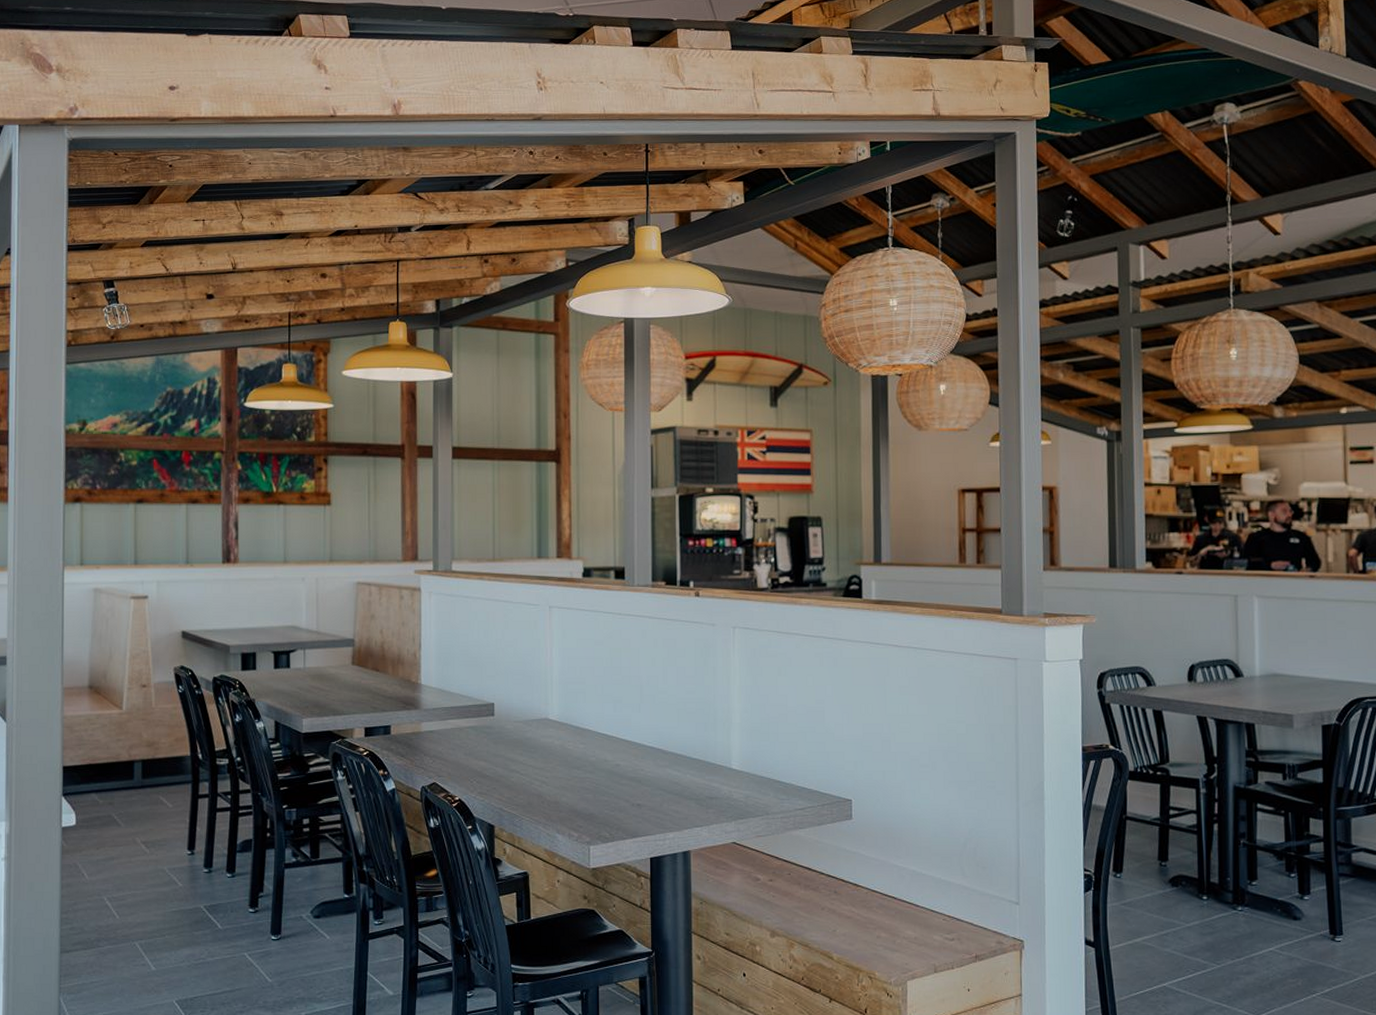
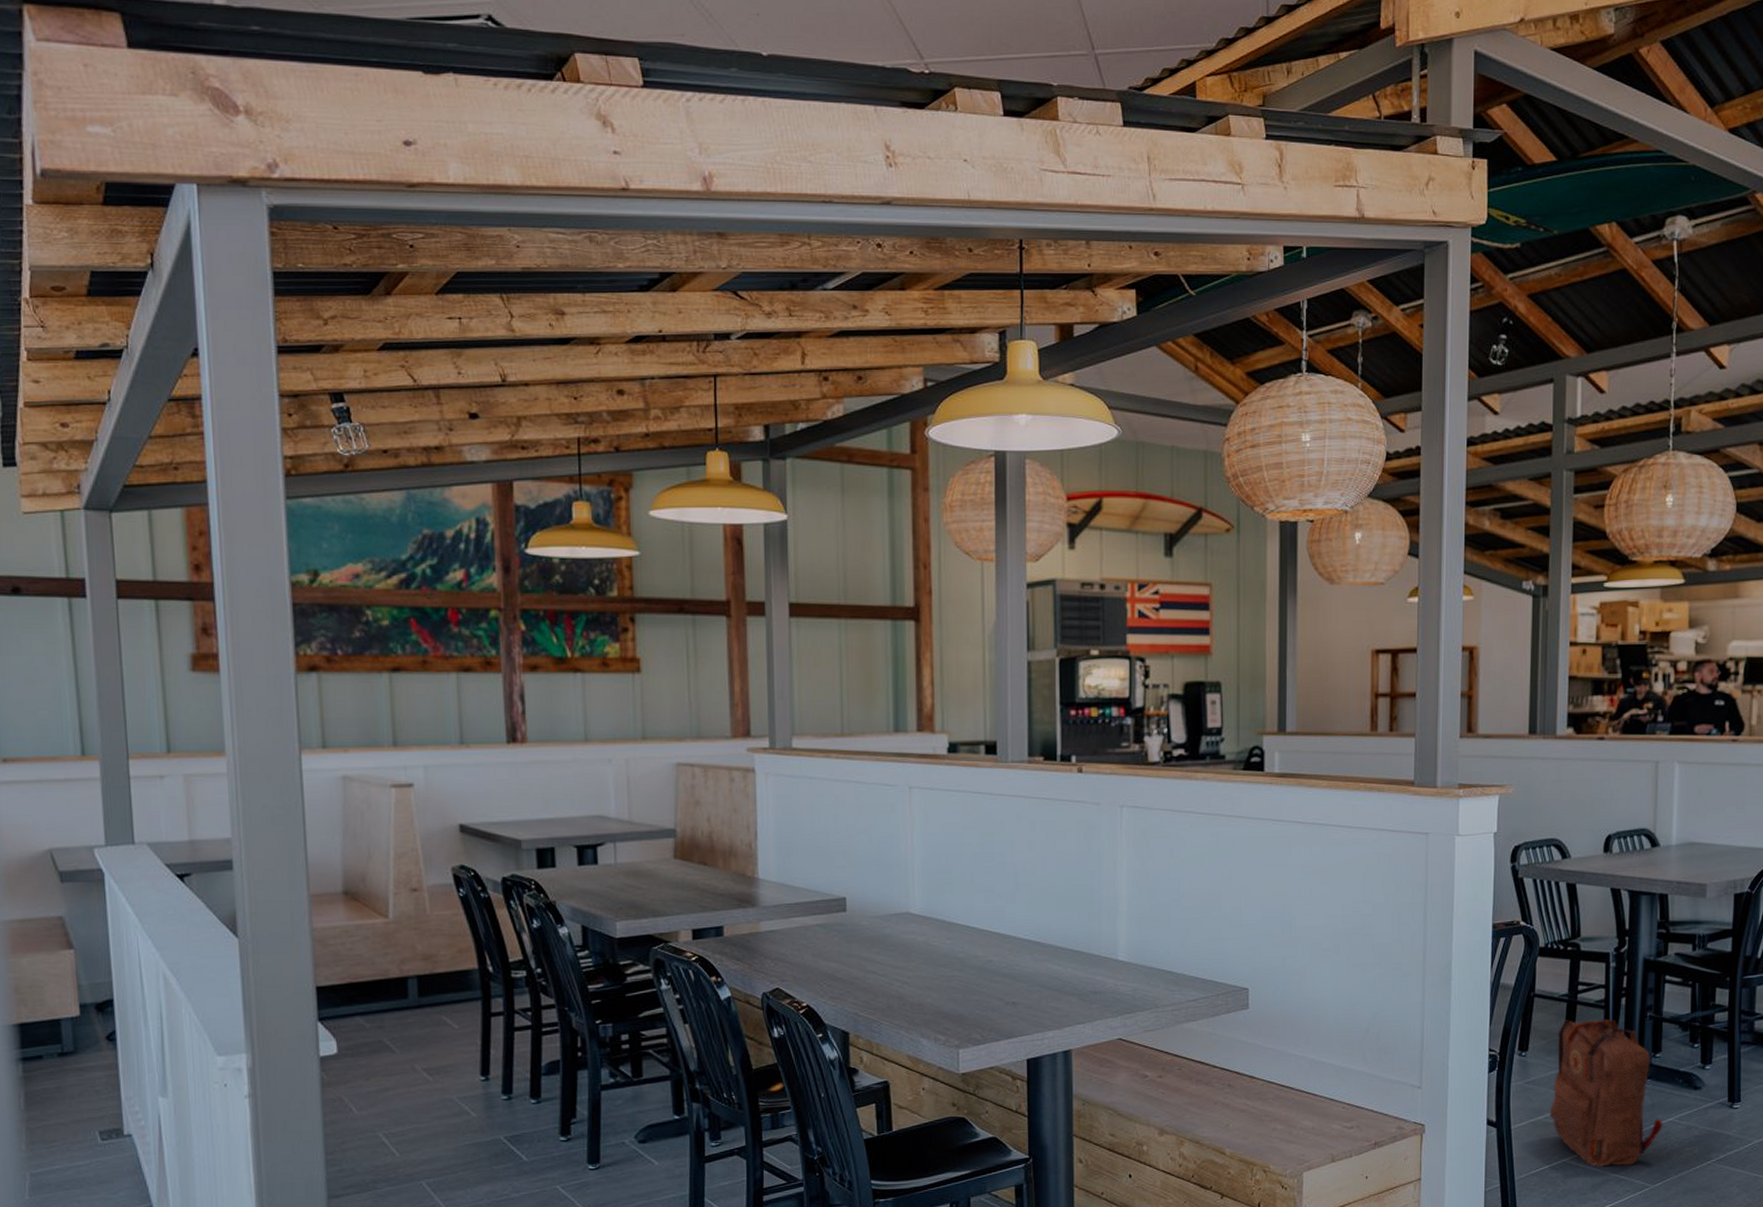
backpack: none [1147,843,1264,994] -> present [1549,1019,1663,1167]

